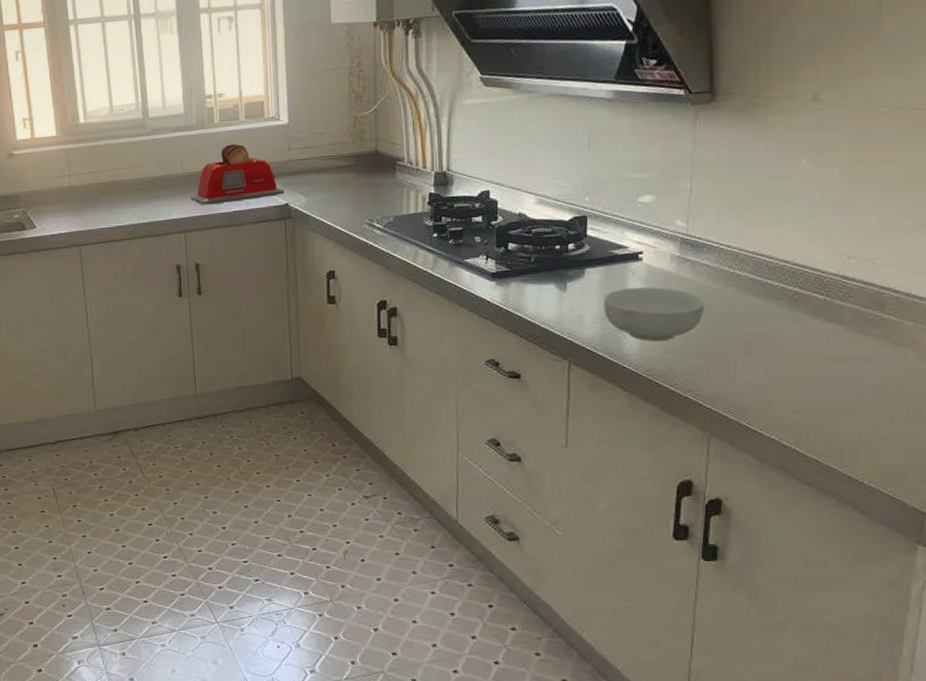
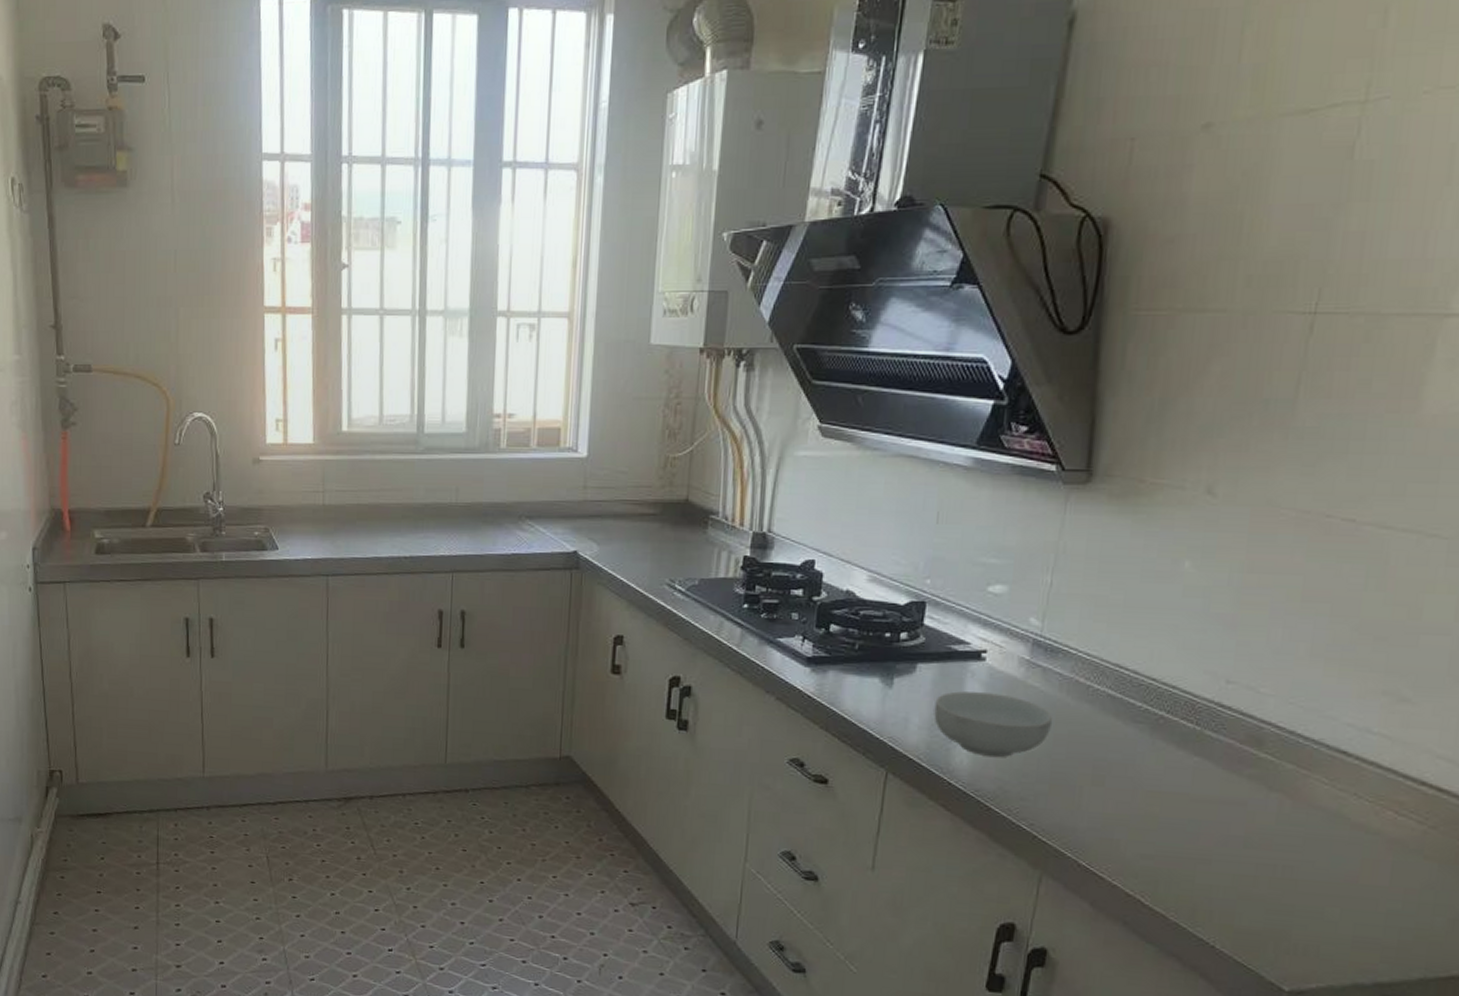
toaster: present [190,143,285,205] -> none [462,474,574,543]

